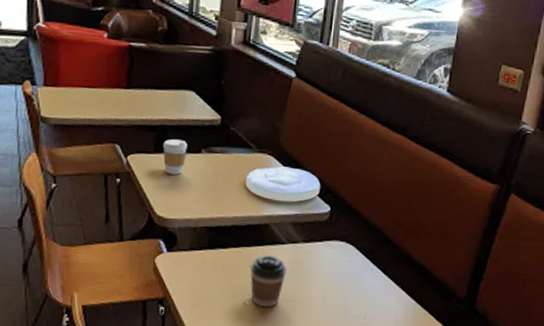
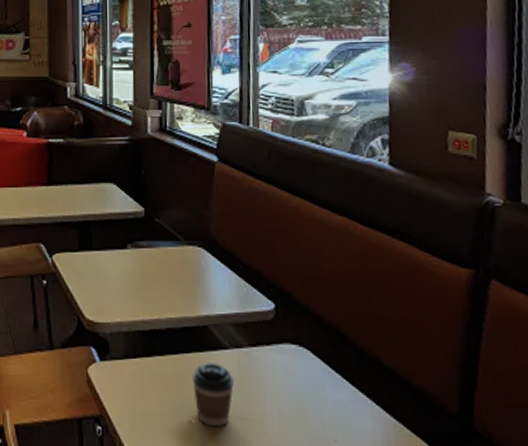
coffee cup: present [163,139,187,175] -> none [87,235,112,273]
plate: present [245,166,320,202] -> none [176,259,260,300]

